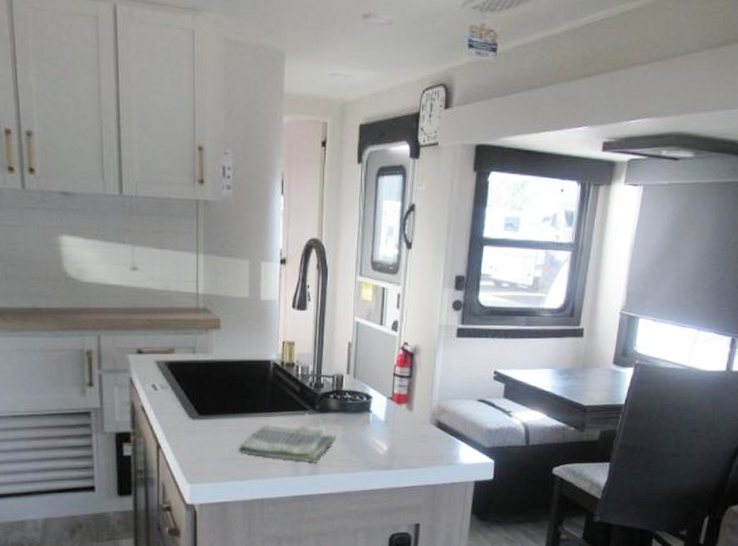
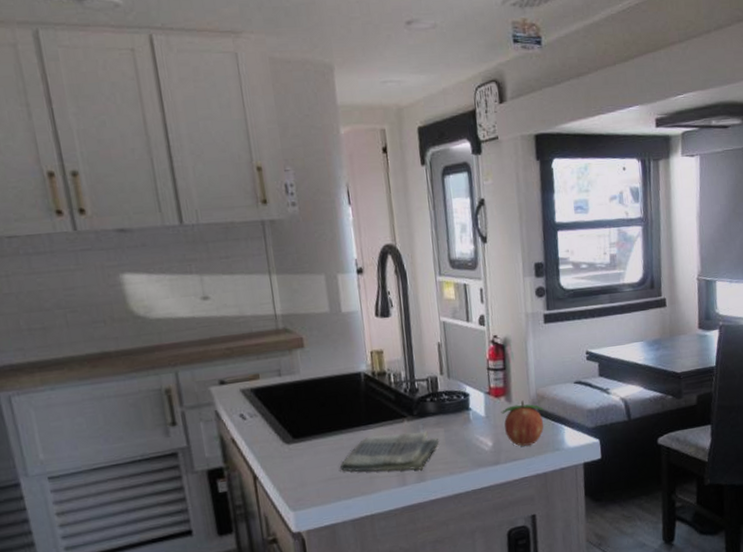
fruit: none [400,410,443,455] -> present [501,400,544,446]

